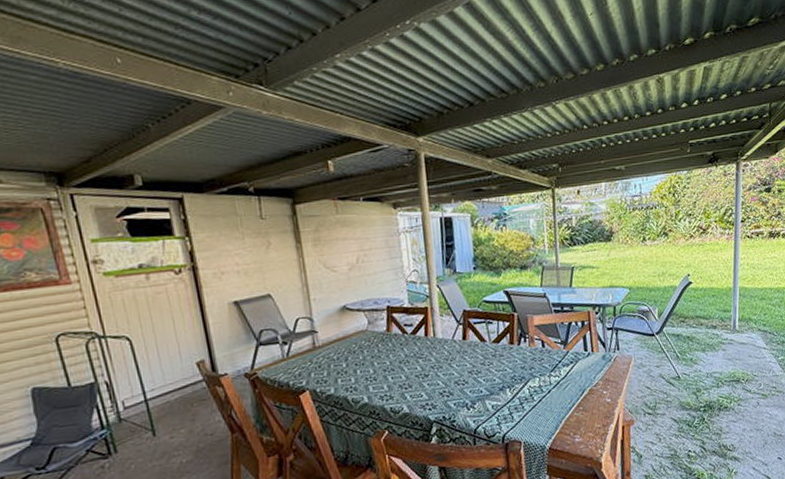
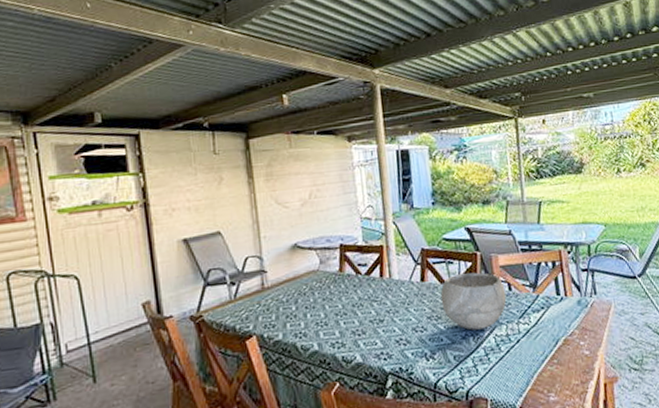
bowl: none [480,331,540,383] -> present [440,272,507,331]

